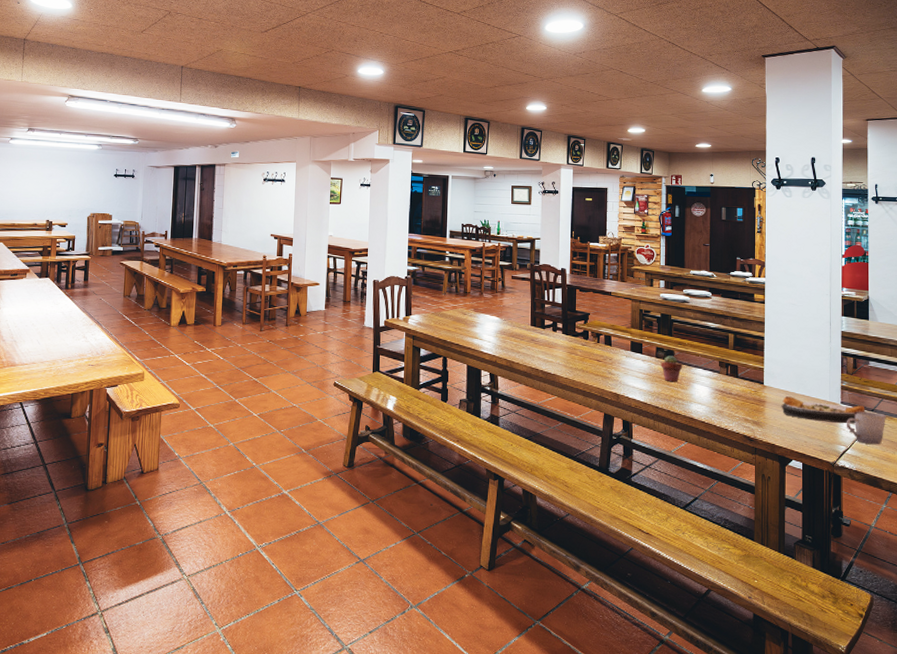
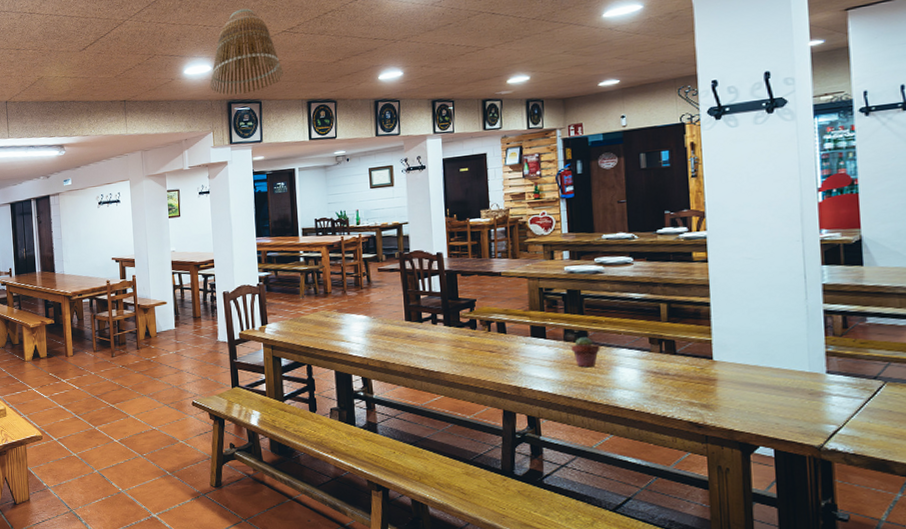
lamp shade: none [380,24,447,101] -> present [209,8,283,95]
plate: present [781,396,866,424] -> none [739,370,866,398]
cup: present [846,411,886,445] -> none [835,380,897,421]

